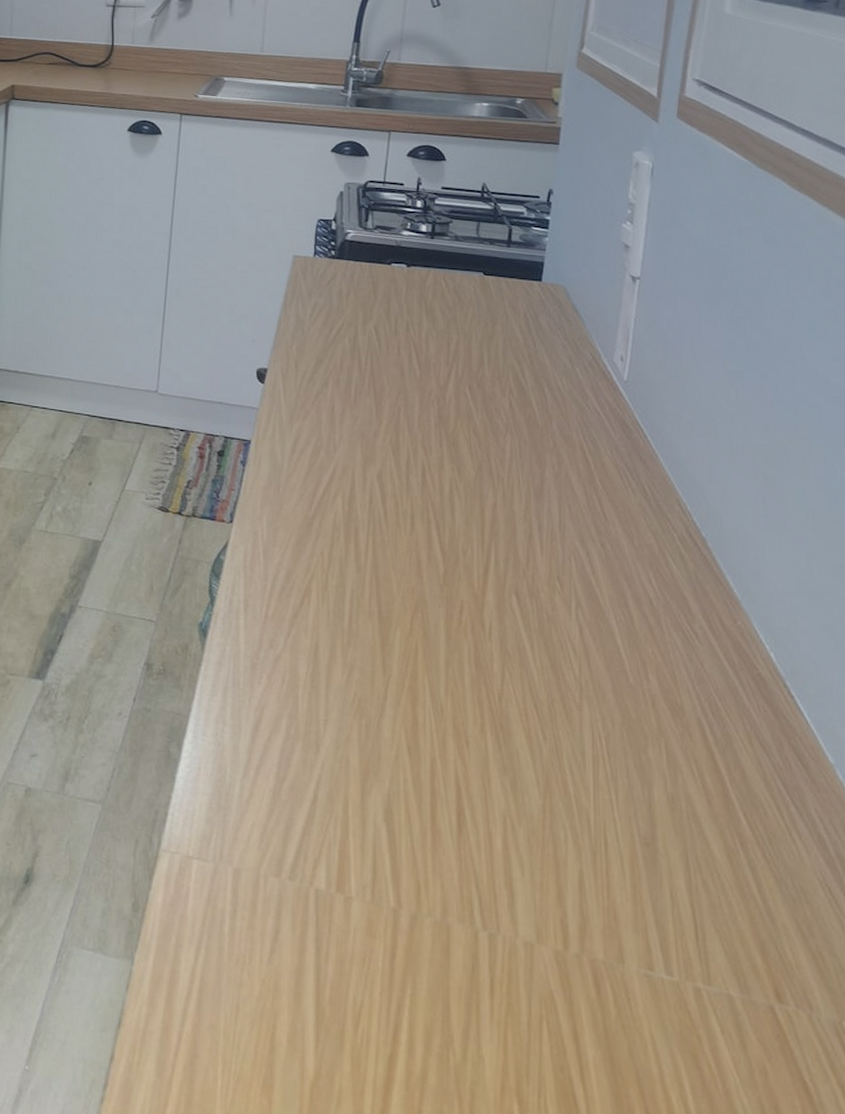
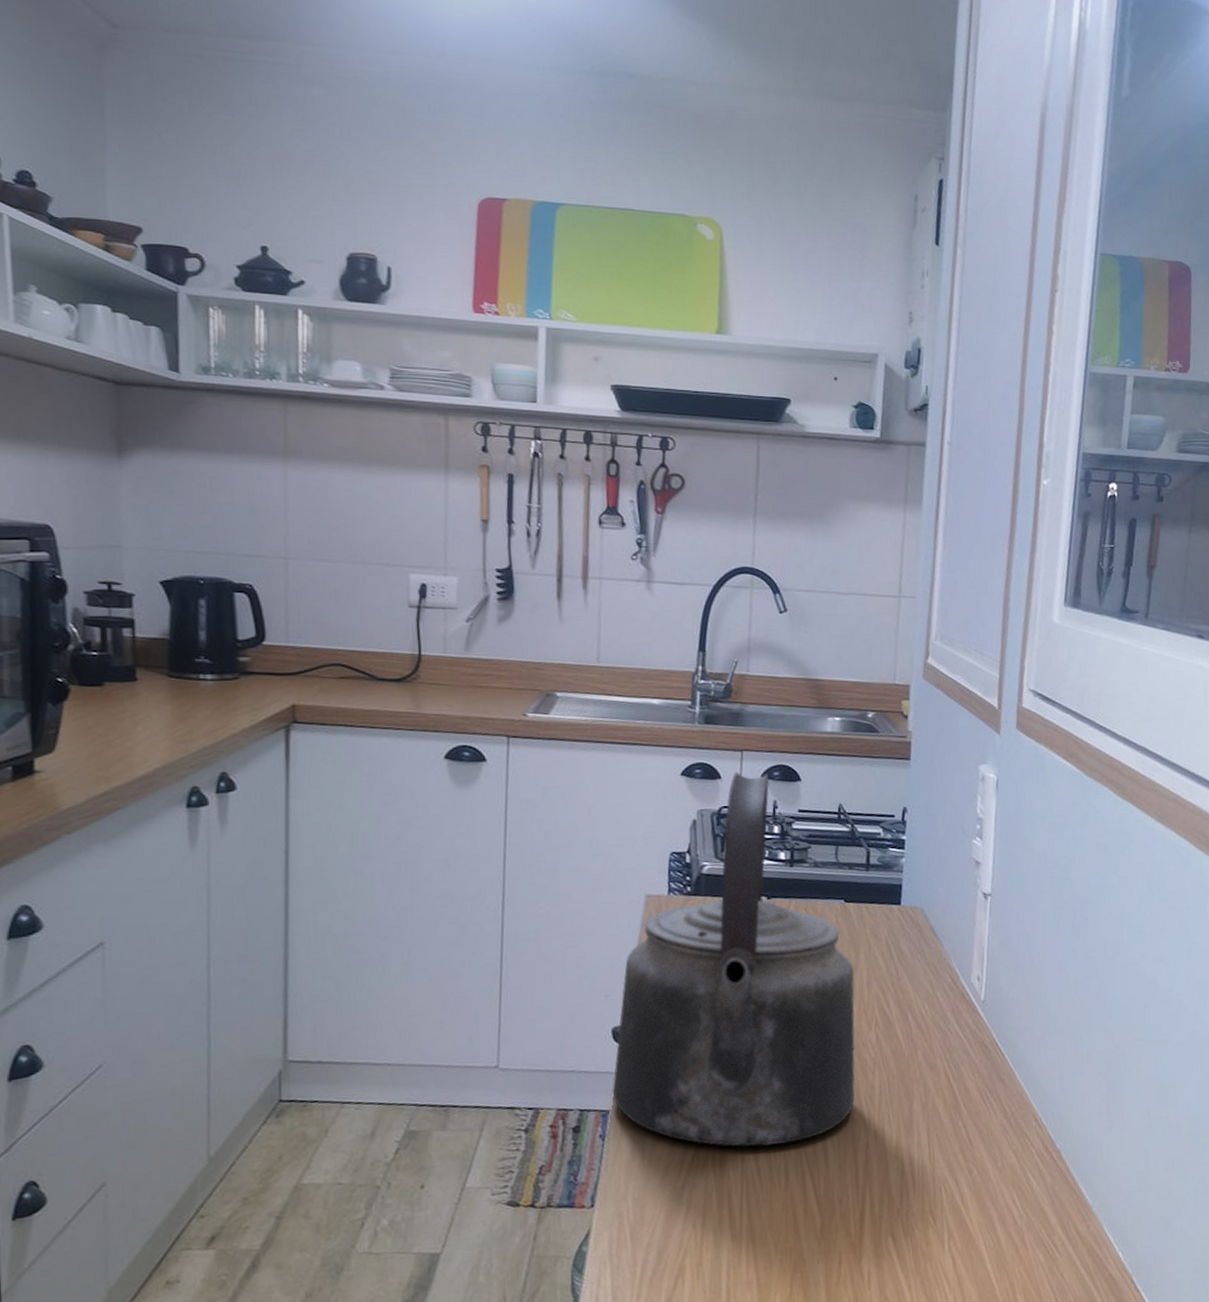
kettle: none [255,150,490,493] -> present [613,771,856,1147]

